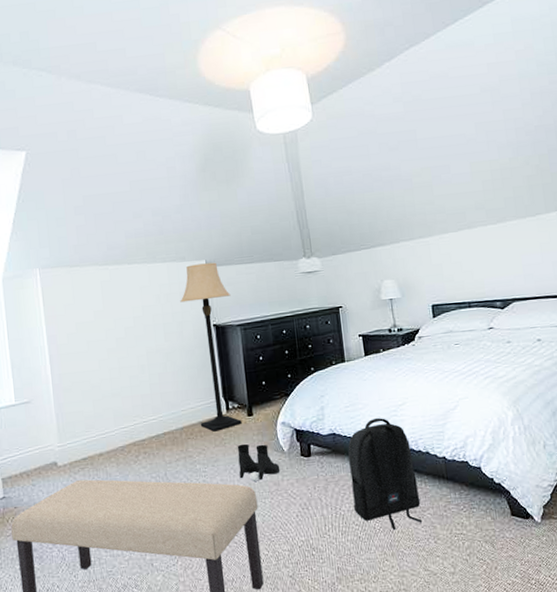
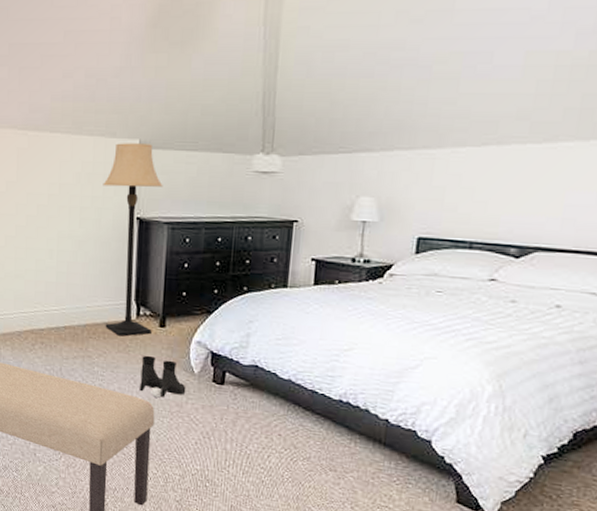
backpack: present [348,417,423,530] -> none [263,358,347,483]

